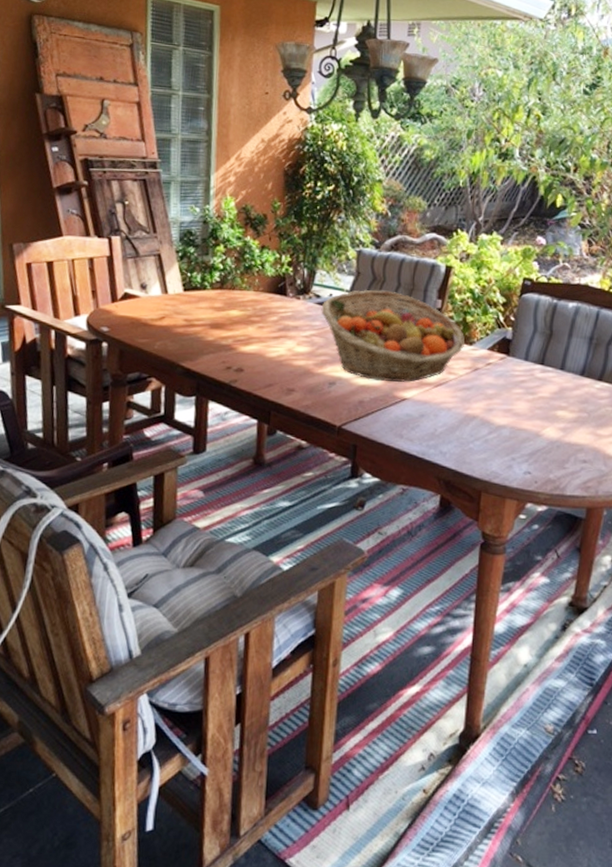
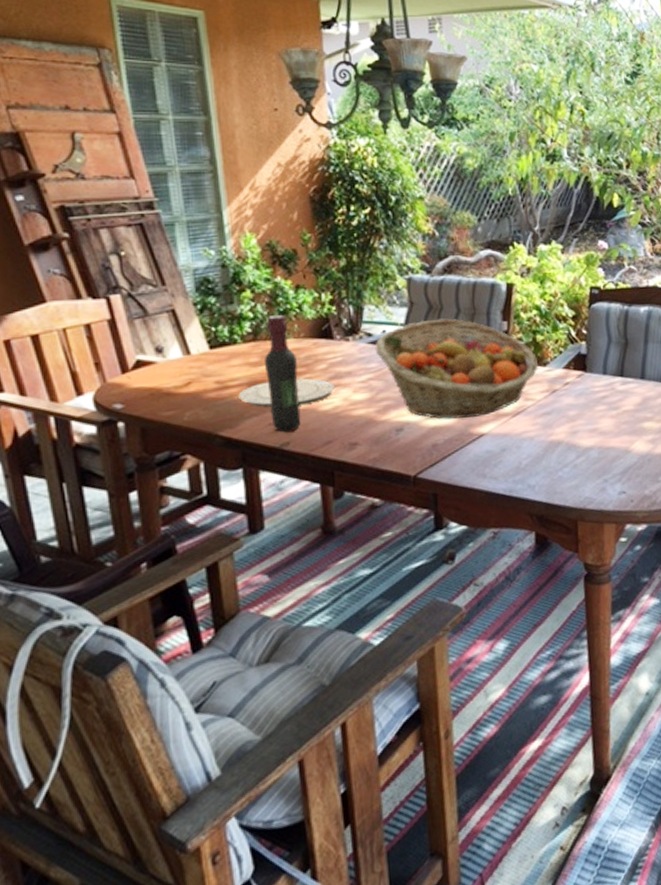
plate: none [201,325,283,350] -> present [238,378,336,408]
wine bottle: none [225,269,254,371] -> present [263,315,301,432]

